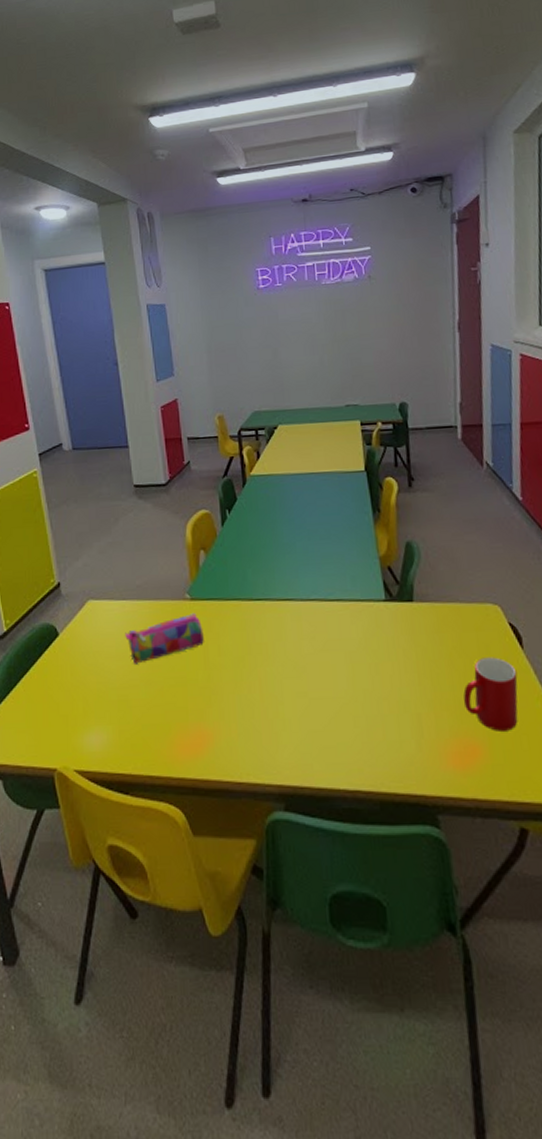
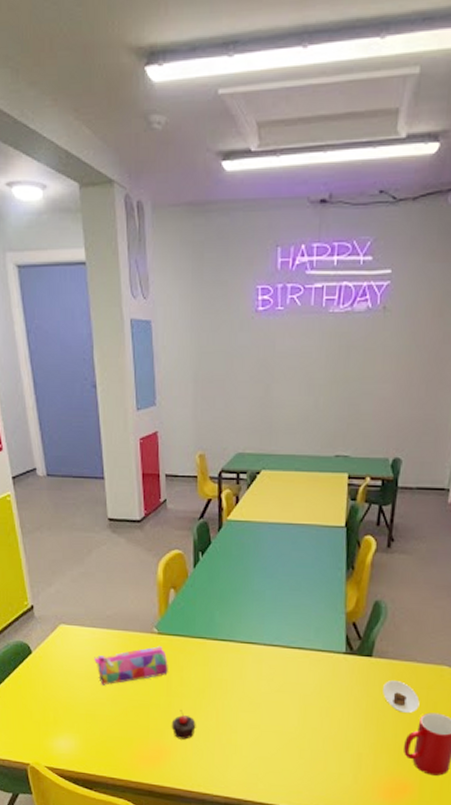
chocolate cupcake: none [212,684,239,719] -> present [171,710,196,740]
saucer: none [430,625,472,660] -> present [383,680,420,713]

